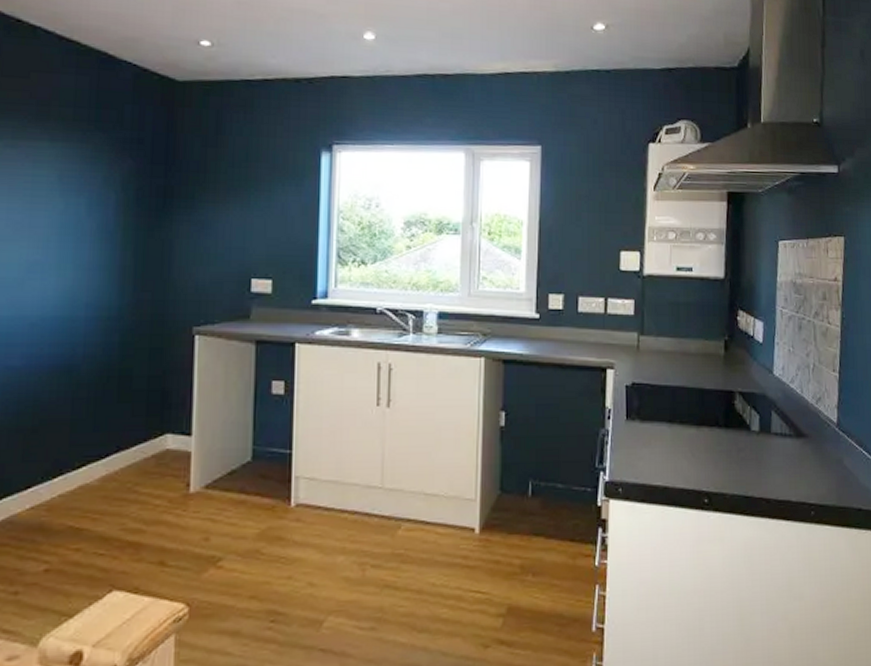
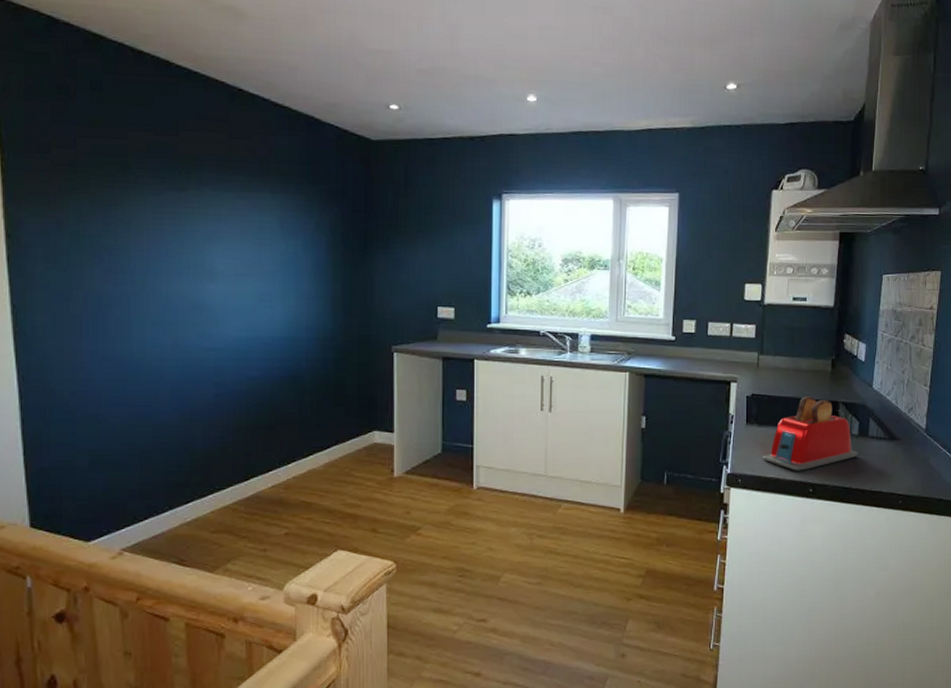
toaster: none [647,384,760,477] -> present [763,396,858,471]

